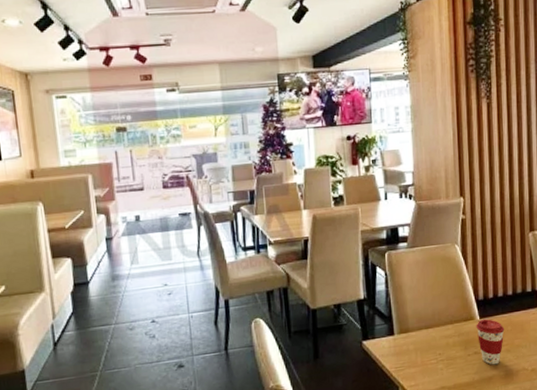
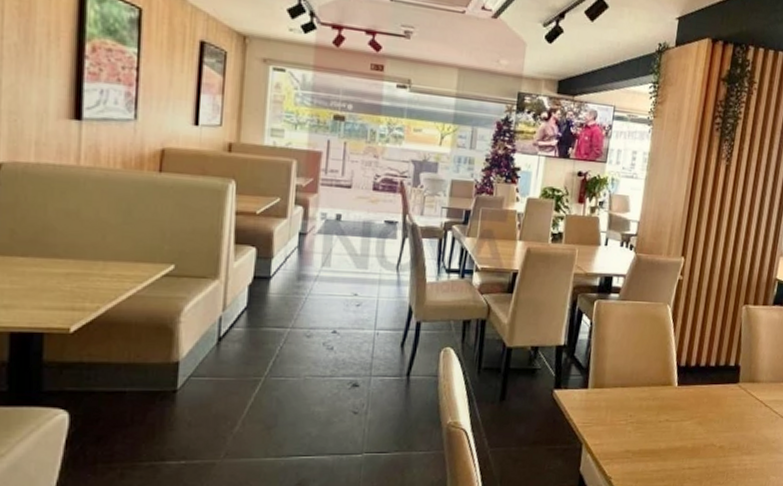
coffee cup: present [476,319,505,365] -> none [672,386,701,436]

